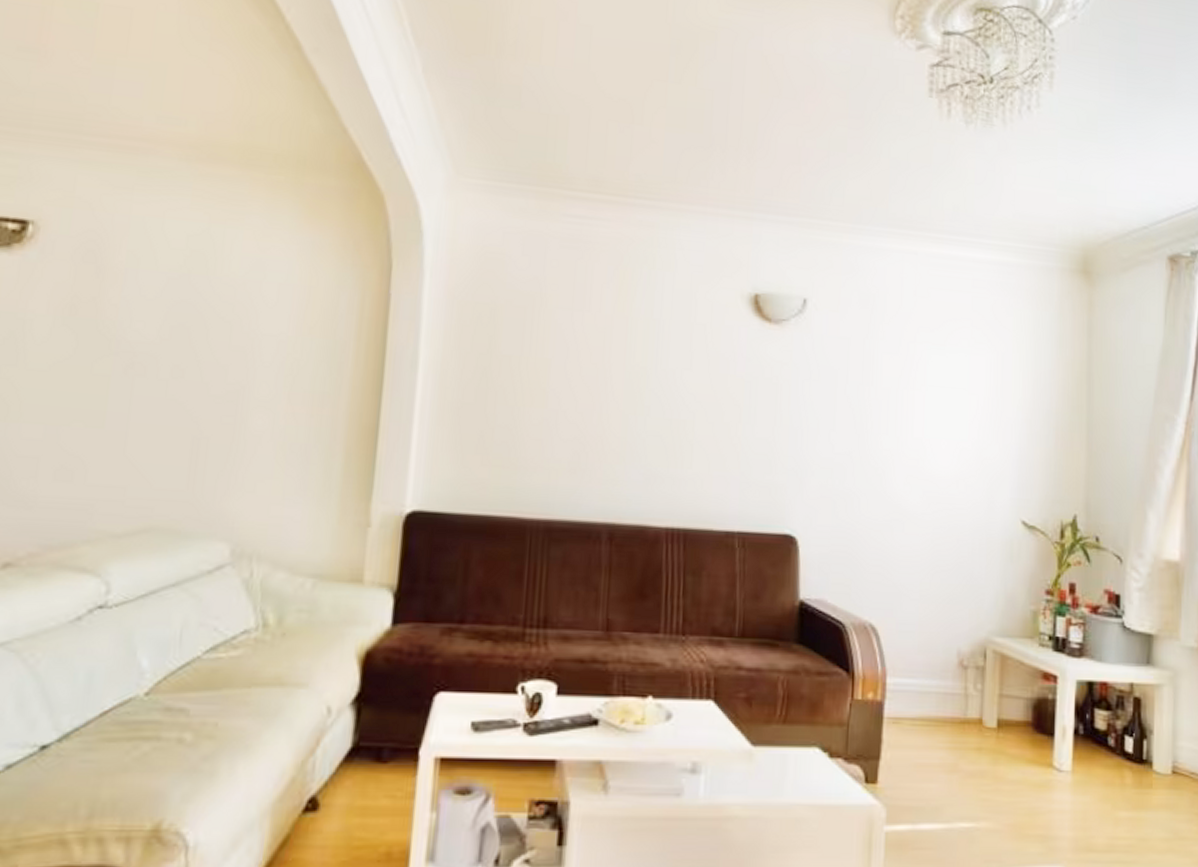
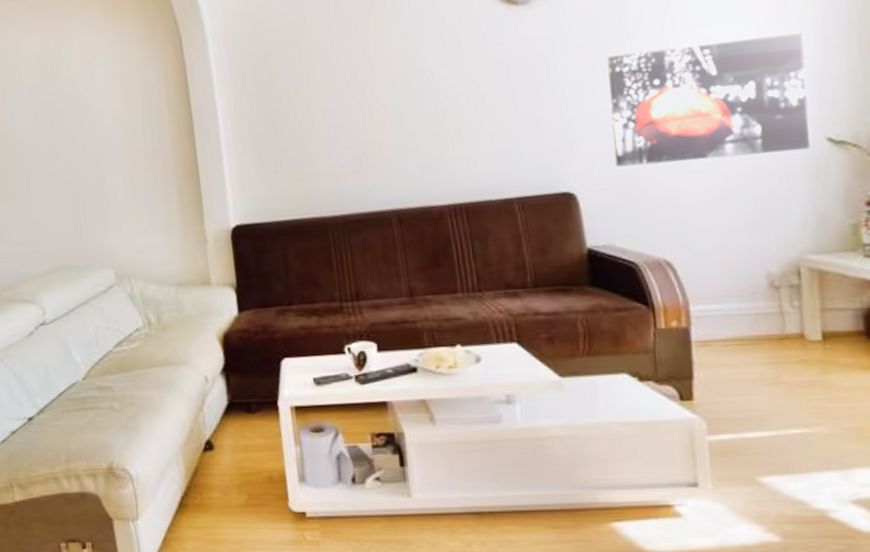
wall art: none [839,398,1012,530] -> present [607,32,810,167]

